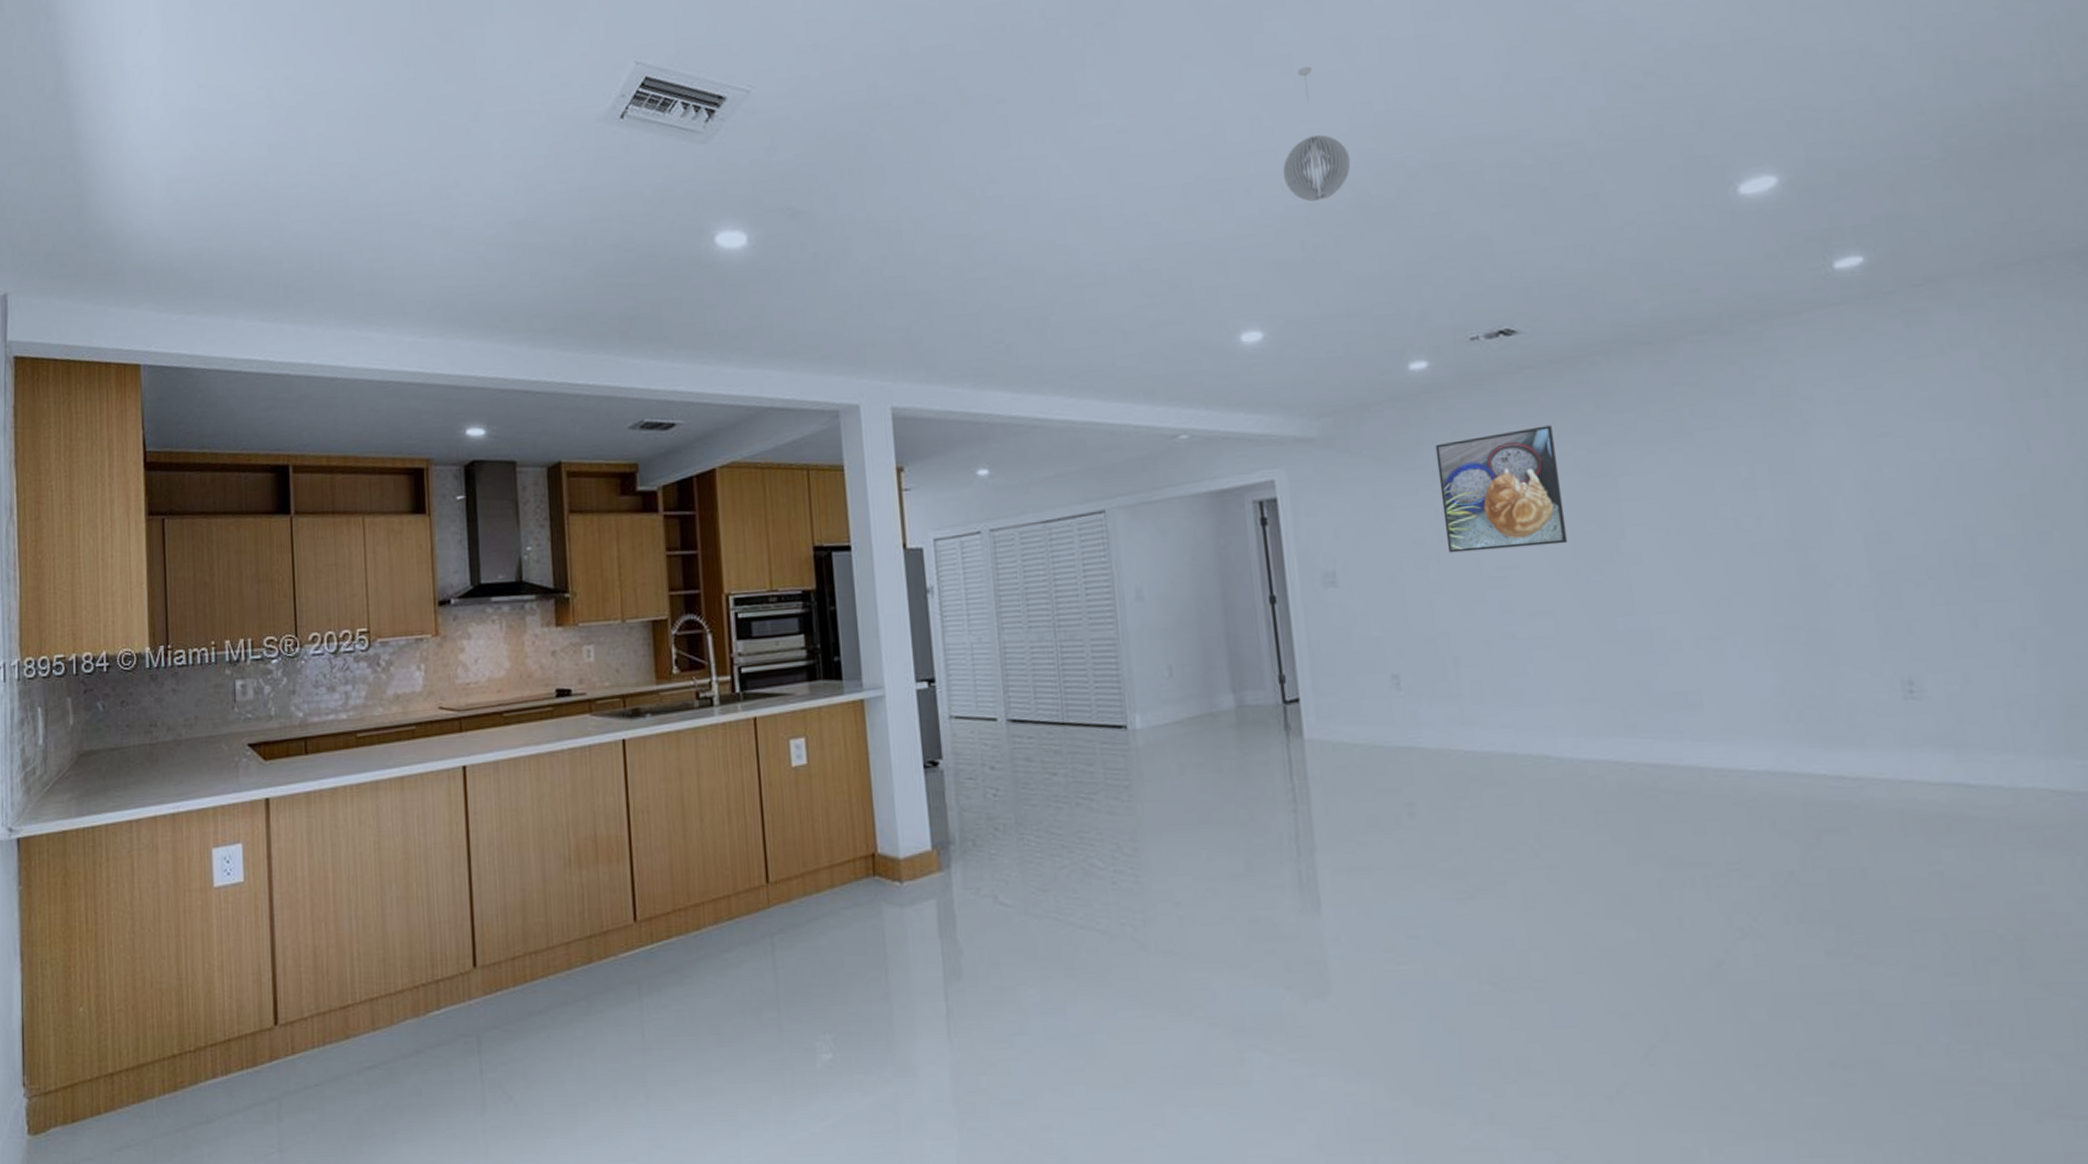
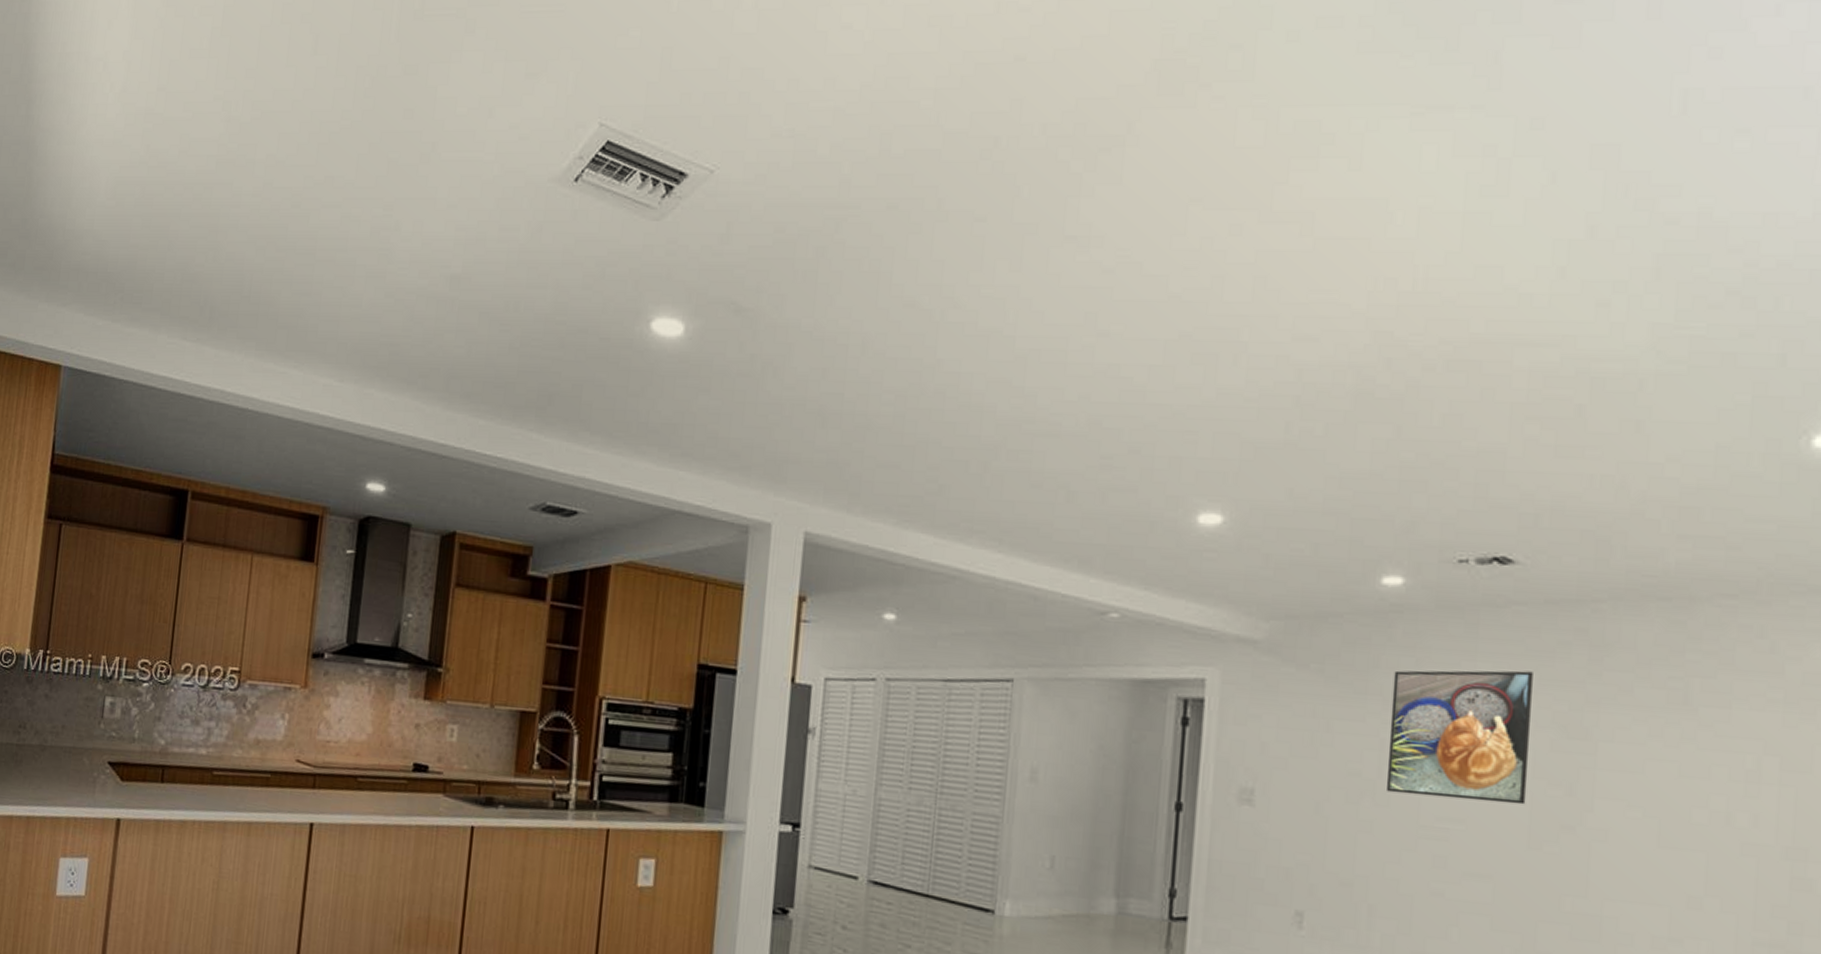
pendant light: present [1282,66,1351,202] -> none [1279,229,1361,381]

